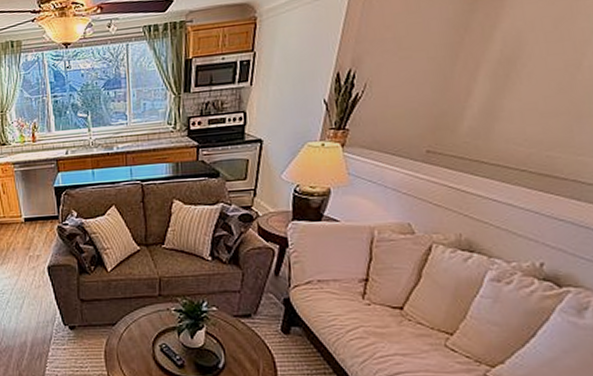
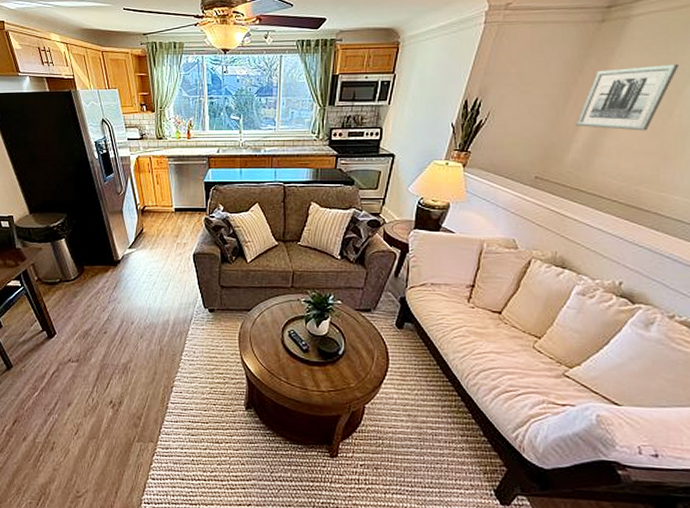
wall art: none [467,9,584,91] -> present [575,63,680,131]

